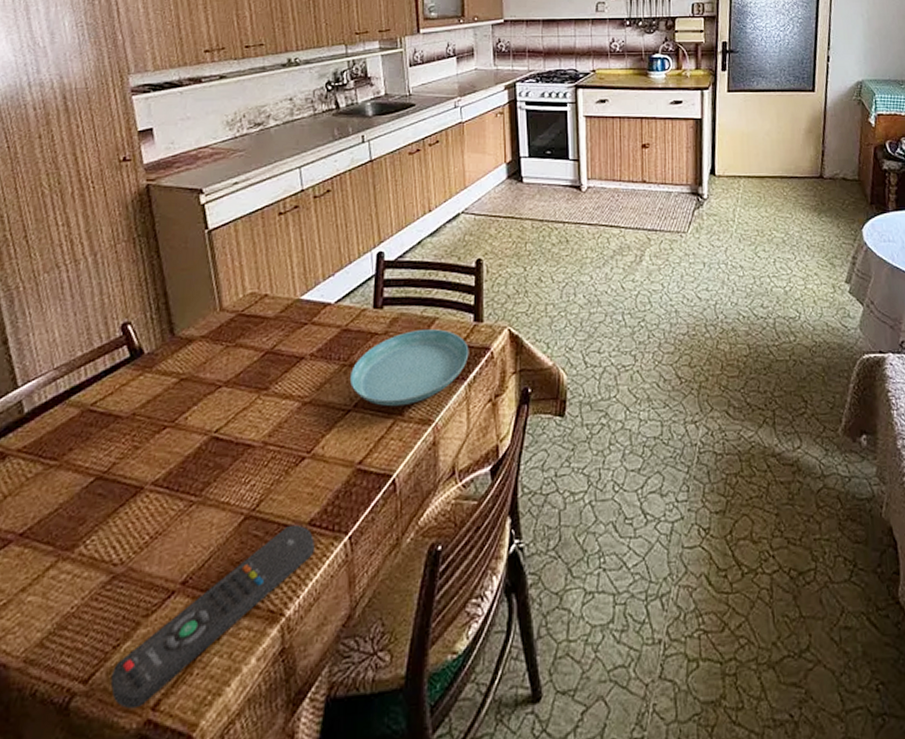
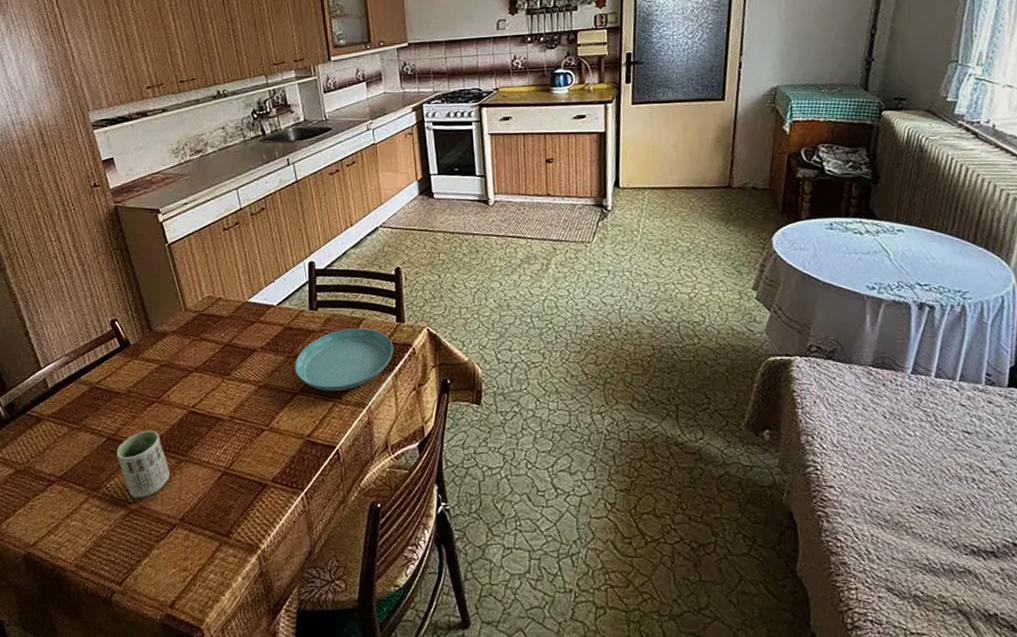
cup: none [105,464,176,558] -> present [116,430,170,498]
remote control: present [110,524,315,710] -> none [137,481,278,606]

